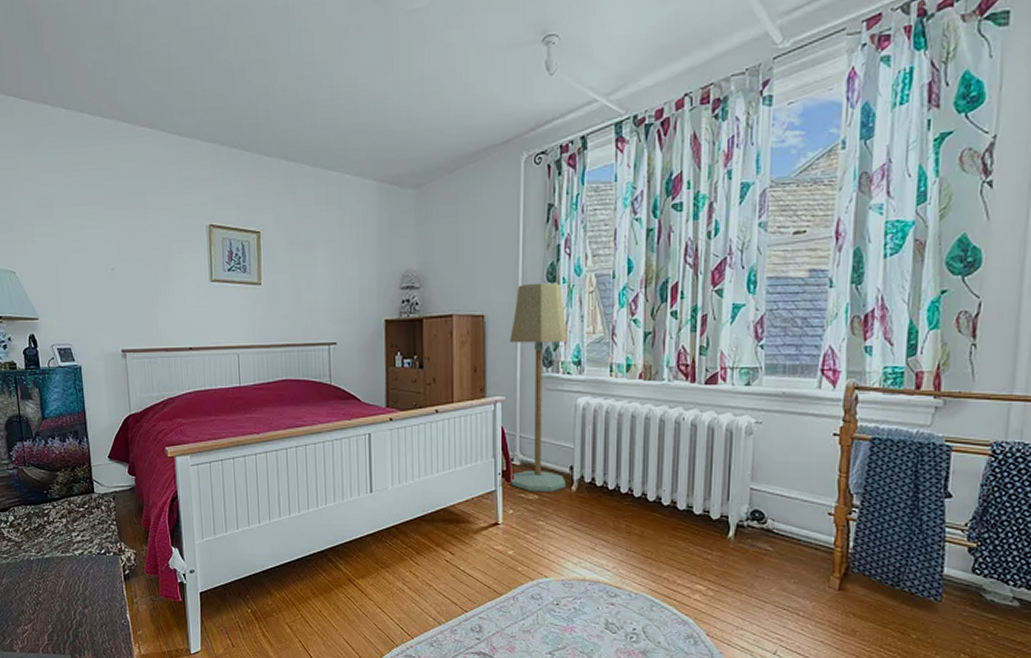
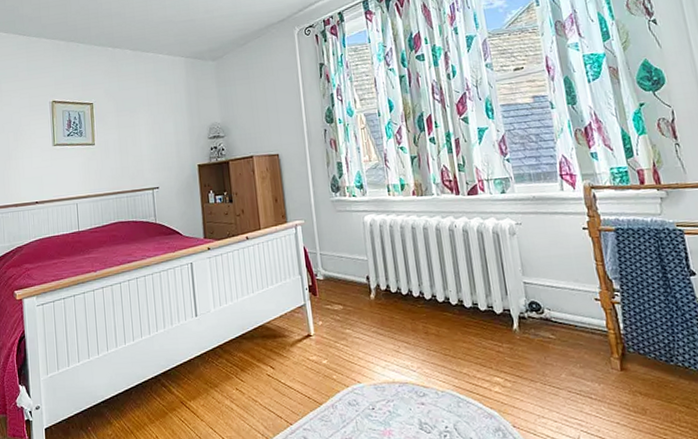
floor lamp: present [510,282,569,491] -> none [302,123,365,303]

